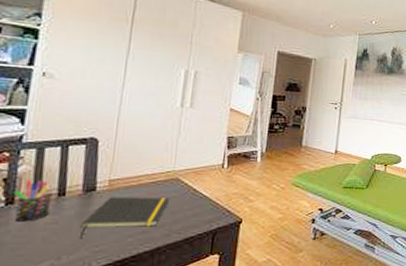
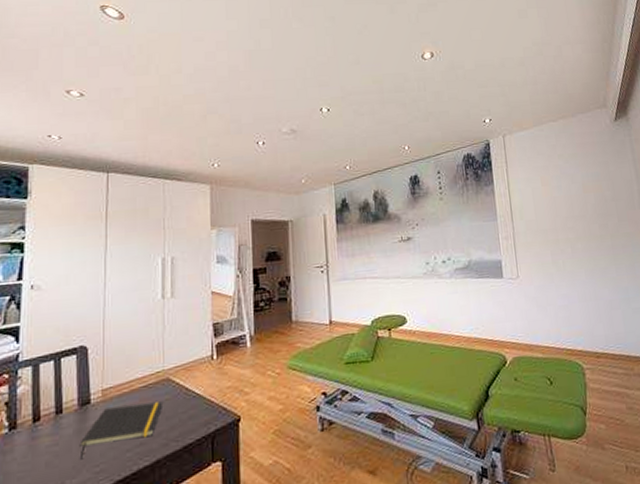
pen holder: present [13,179,53,222] -> none [15,399,51,448]

